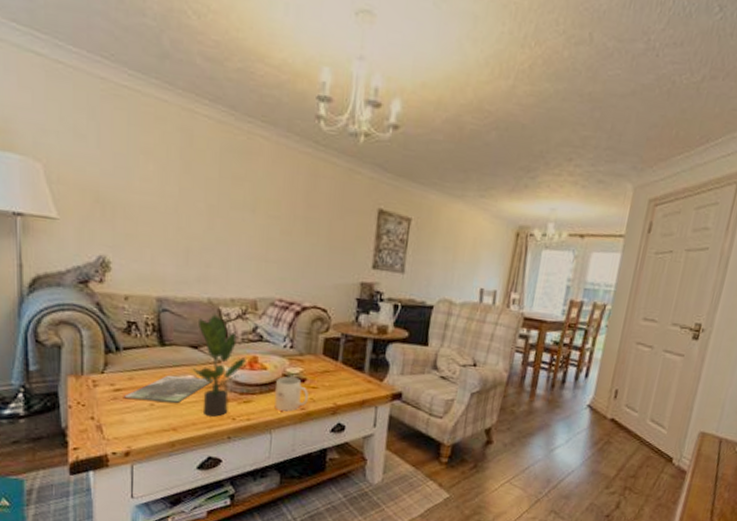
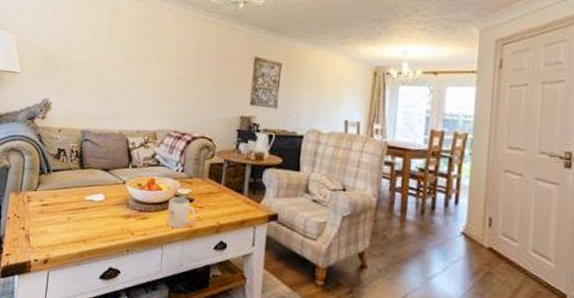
magazine: present [124,374,213,403] -> none [49,193,118,218]
potted plant: present [192,314,248,418] -> none [103,143,147,232]

